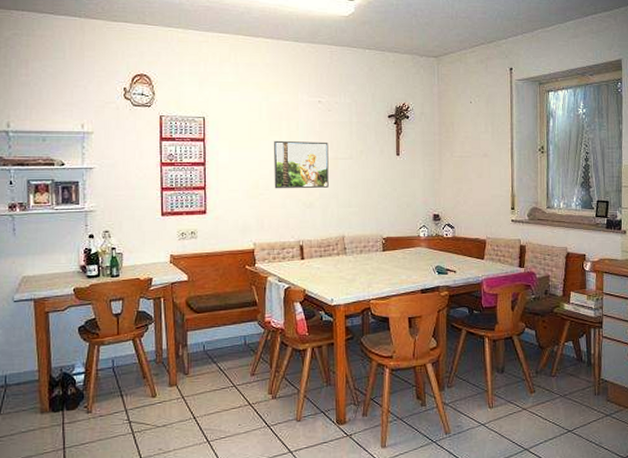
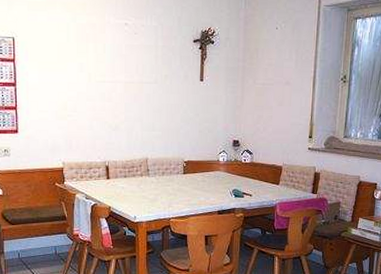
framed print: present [274,140,329,189] -> none [81,63,134,112]

